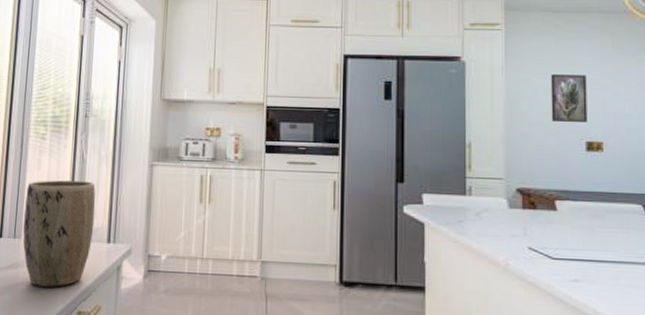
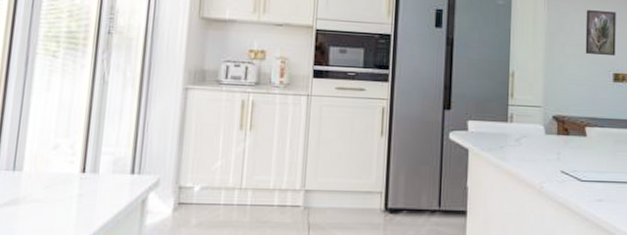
plant pot: present [23,180,96,287] -> none [25,104,118,225]

